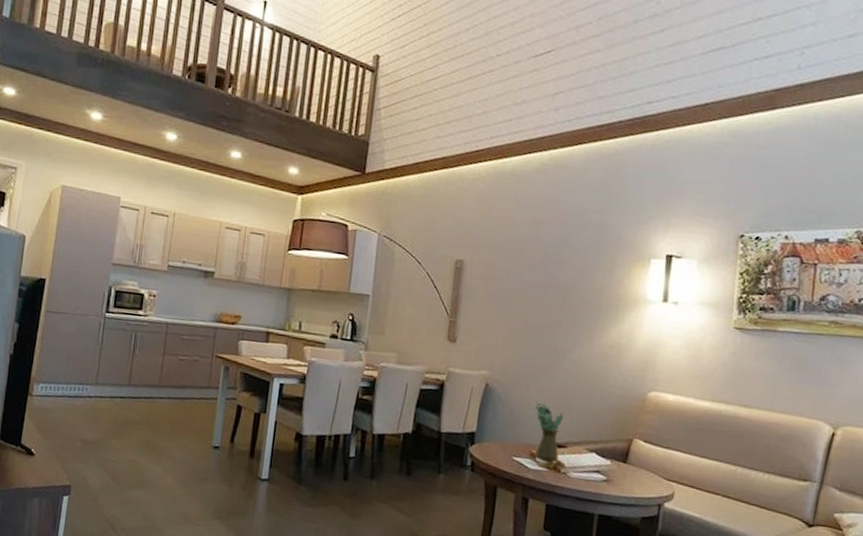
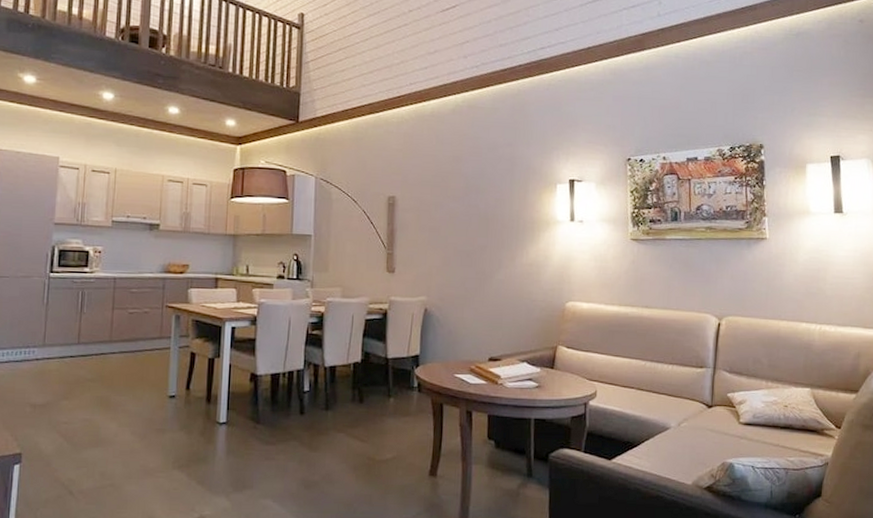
vase: present [534,402,564,470] -> none [470,321,496,383]

